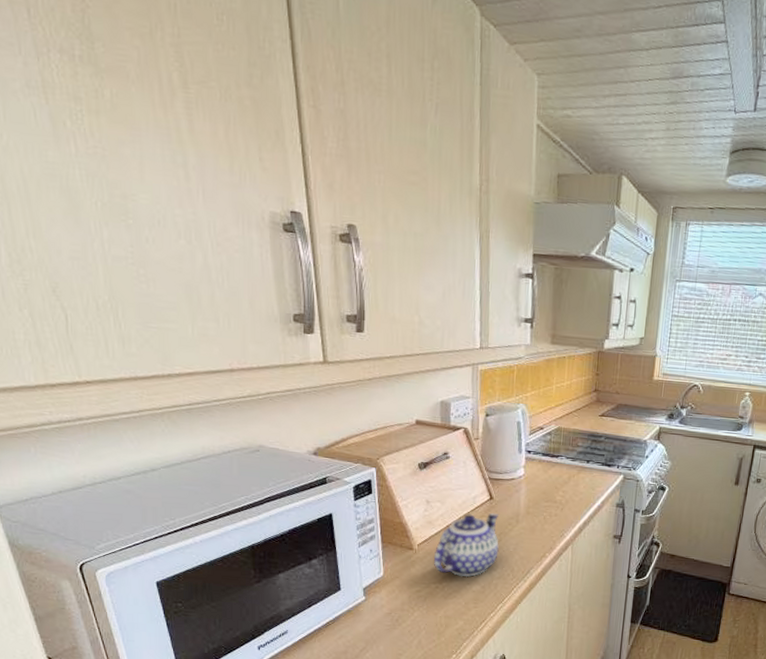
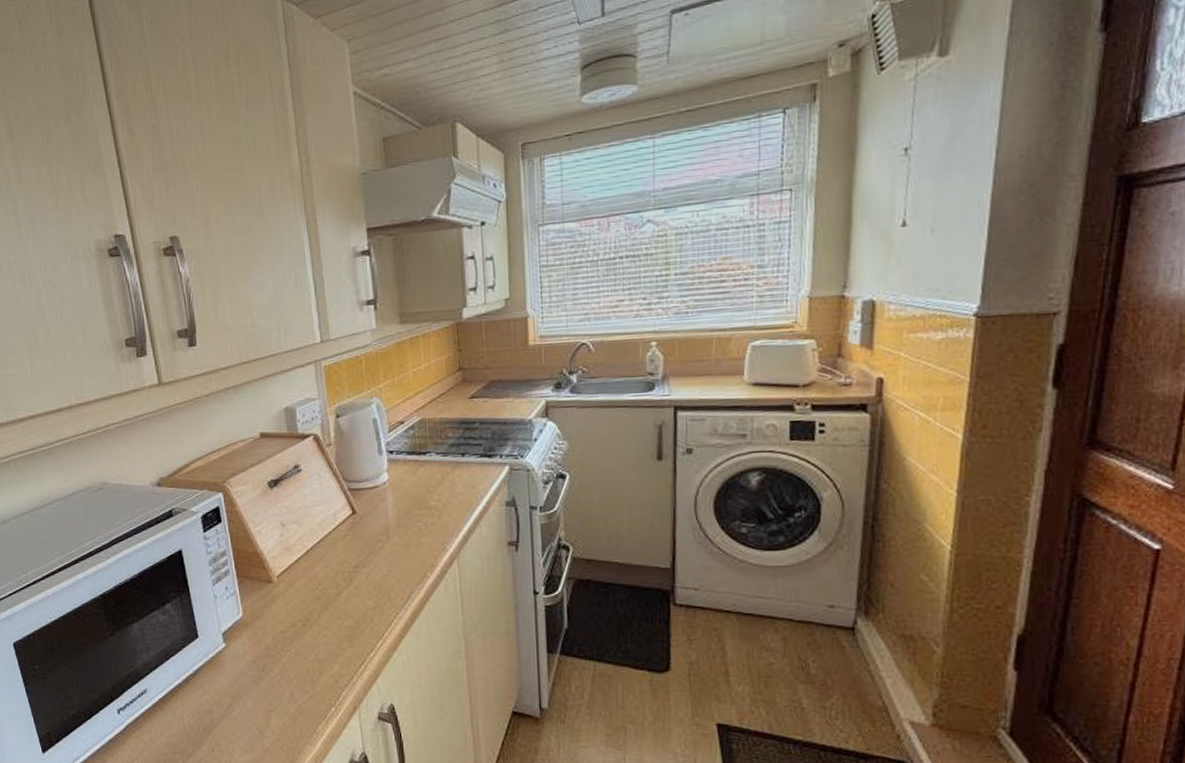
teapot: present [433,512,499,578] -> none [296,529,370,611]

